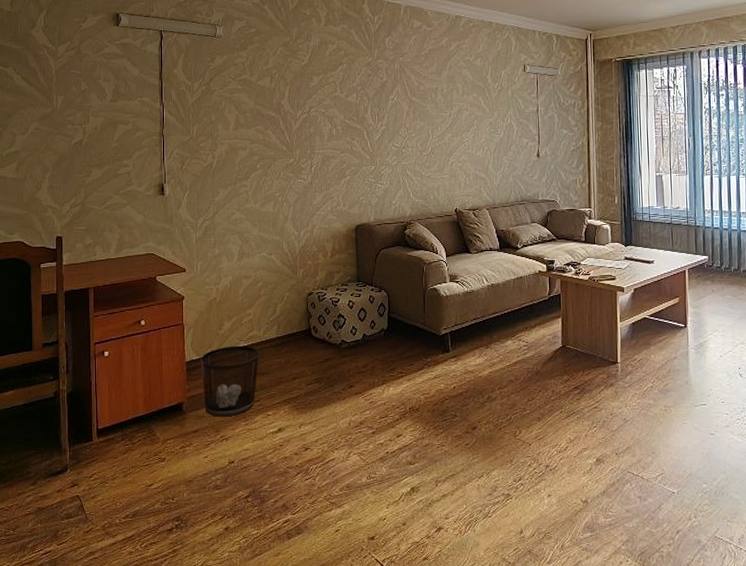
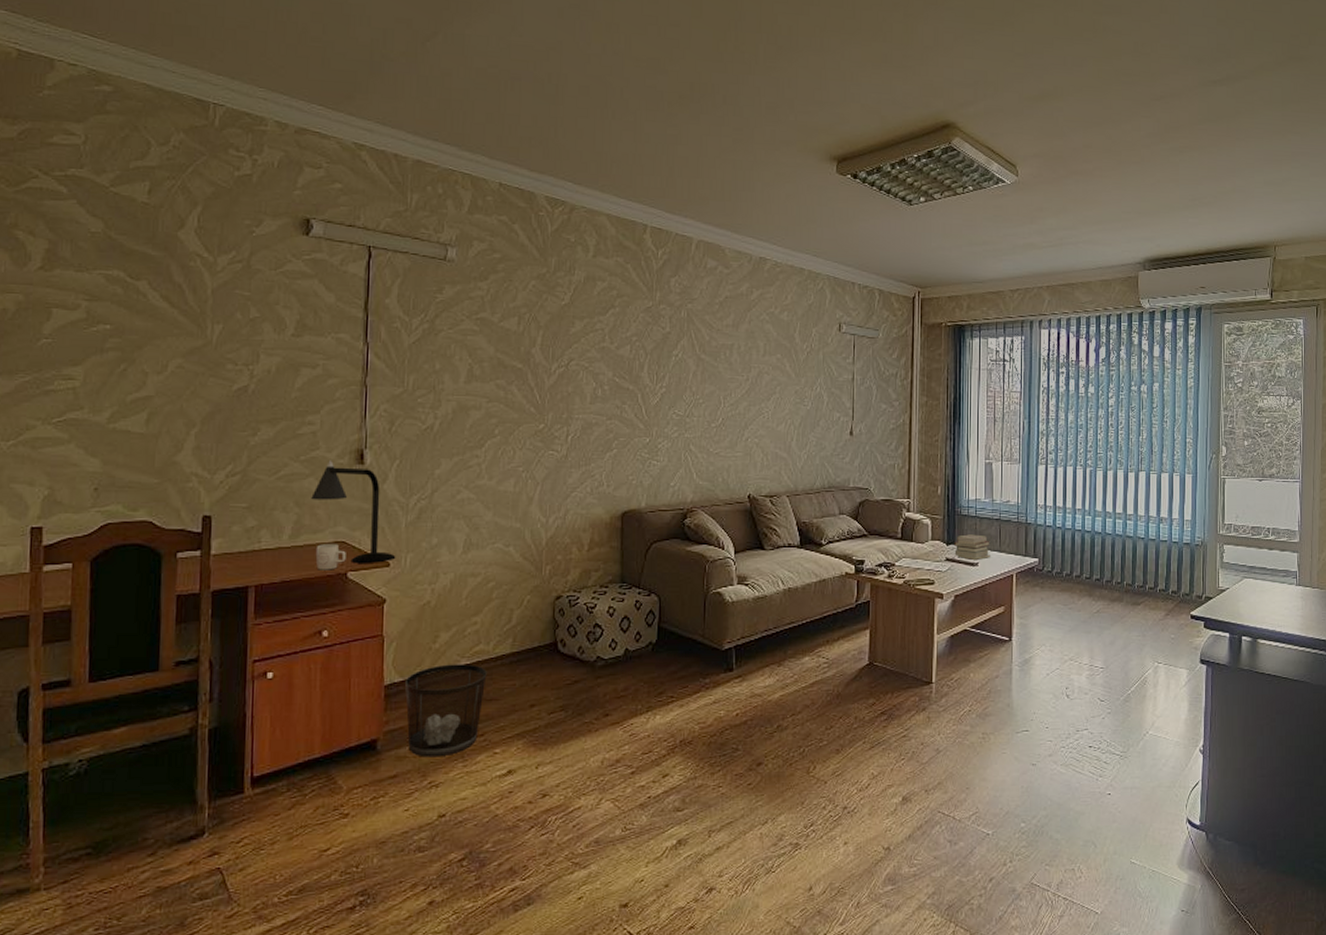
desk lamp: none [129,192,190,269] -> present [311,460,396,563]
mug: none [133,255,155,275] -> present [315,544,346,570]
books: none [632,237,664,258] -> present [954,534,990,560]

